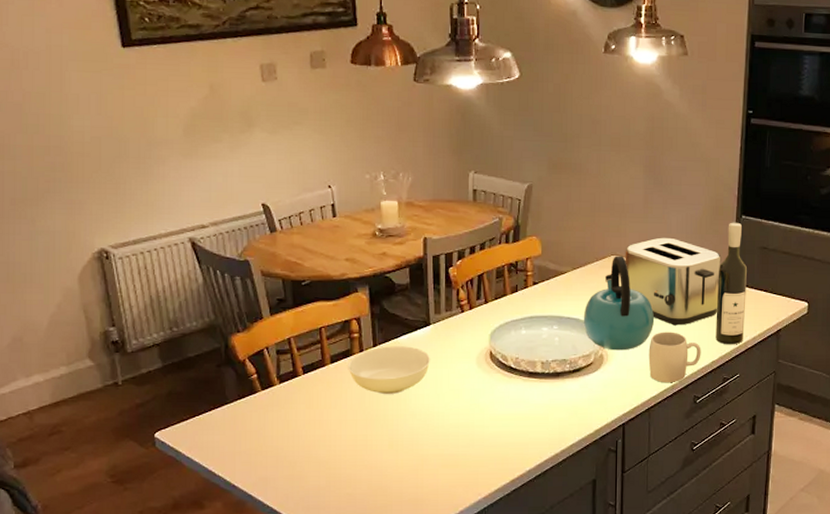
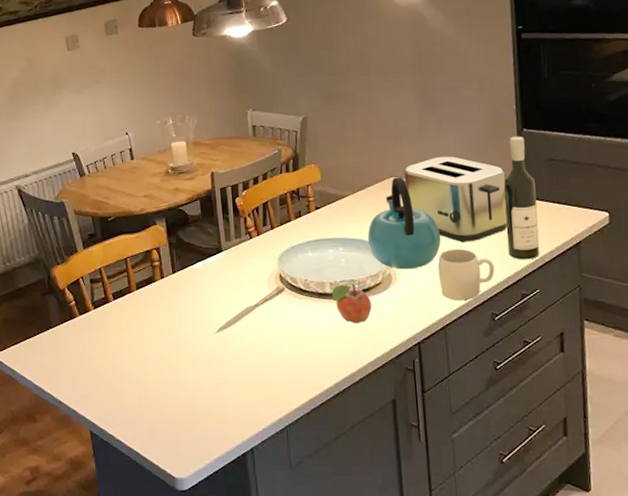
bowl: present [348,346,430,394] -> none [151,272,225,317]
kitchen knife: none [417,363,495,413] -> present [215,285,286,334]
fruit: none [542,363,581,404] -> present [331,283,372,324]

